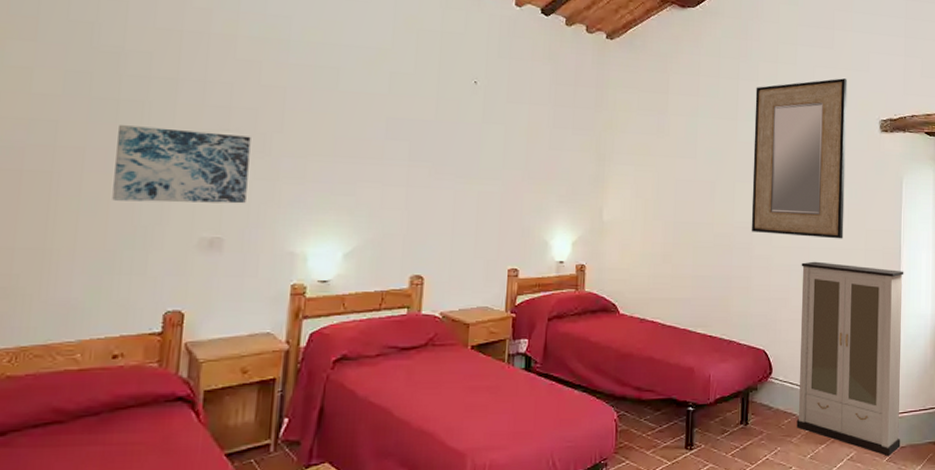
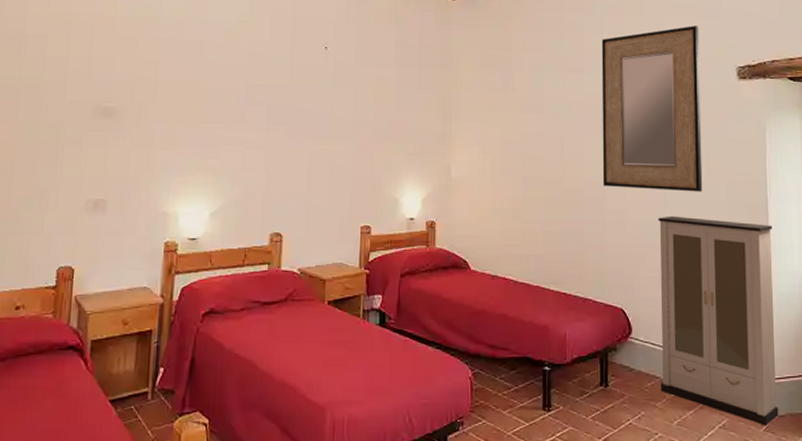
wall art: present [112,125,251,204] -> none [15,100,129,168]

